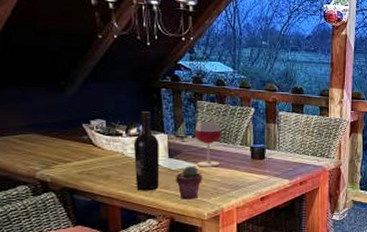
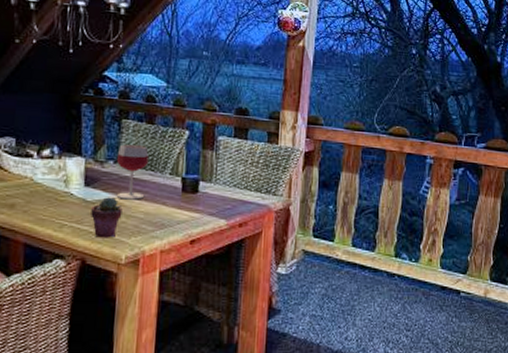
wine bottle: present [133,111,160,191] -> none [43,129,75,225]

